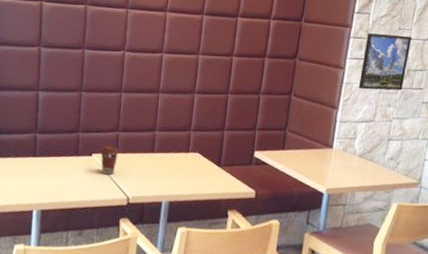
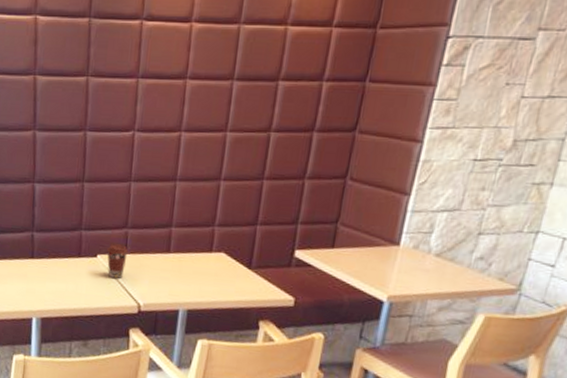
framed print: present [358,33,412,91] -> none [440,92,526,169]

